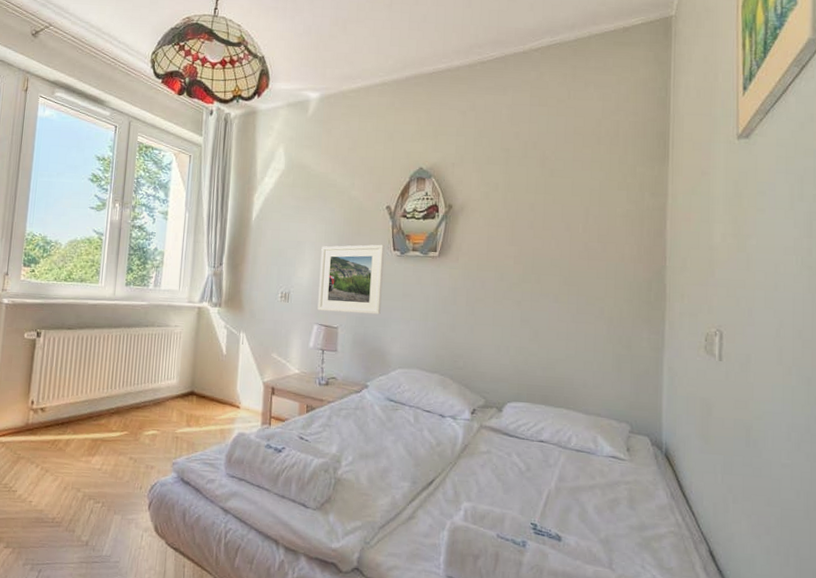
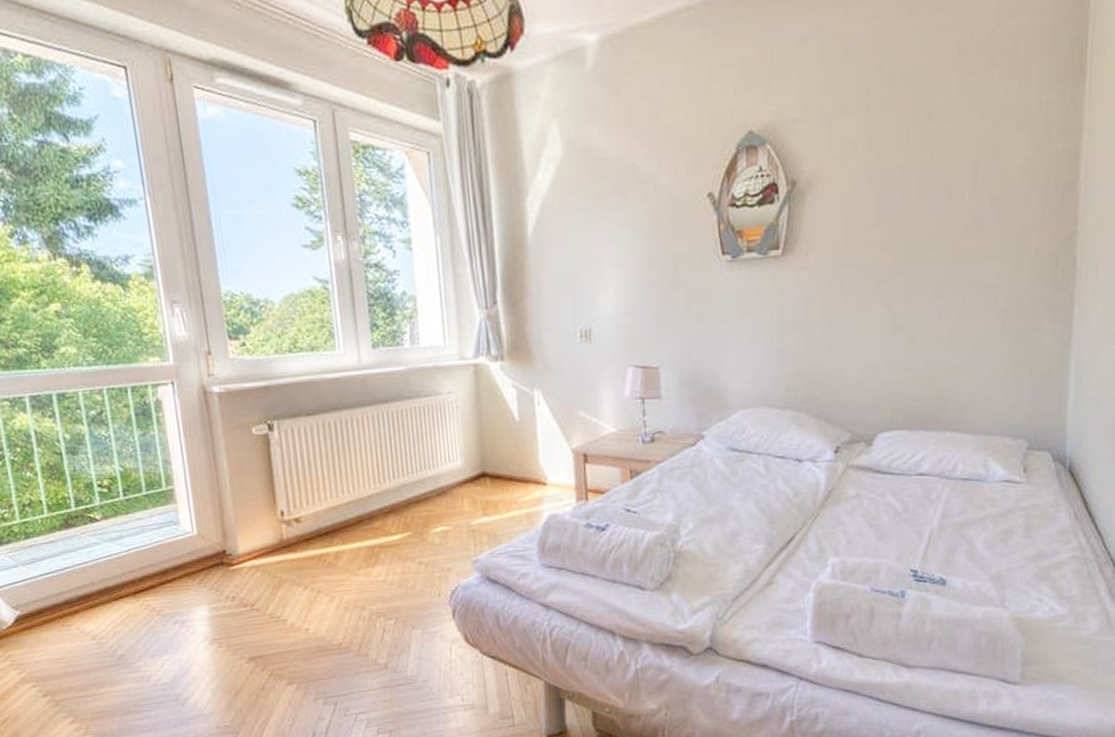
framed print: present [317,244,385,315] -> none [626,248,712,348]

